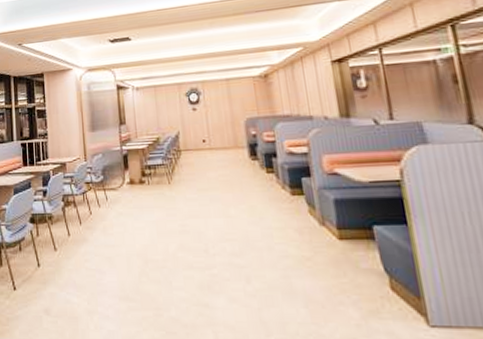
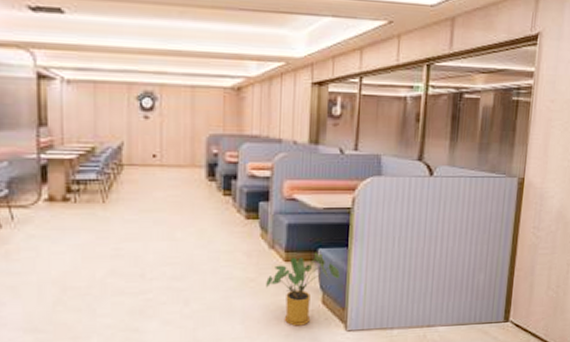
house plant: none [323,229,405,315] -> present [266,252,340,326]

